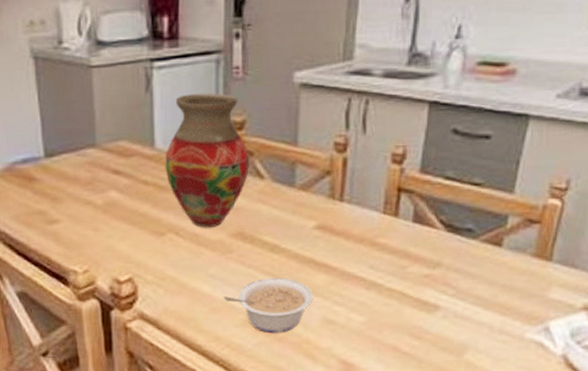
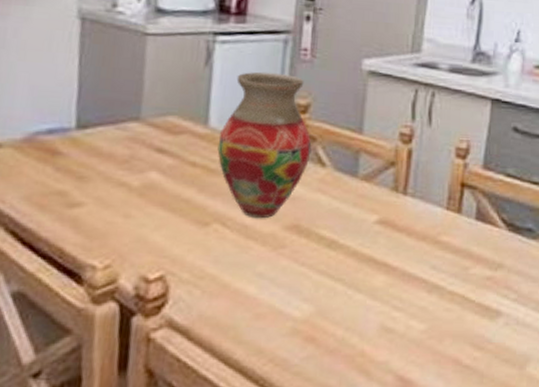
legume: present [223,277,313,334] -> none [270,277,371,345]

